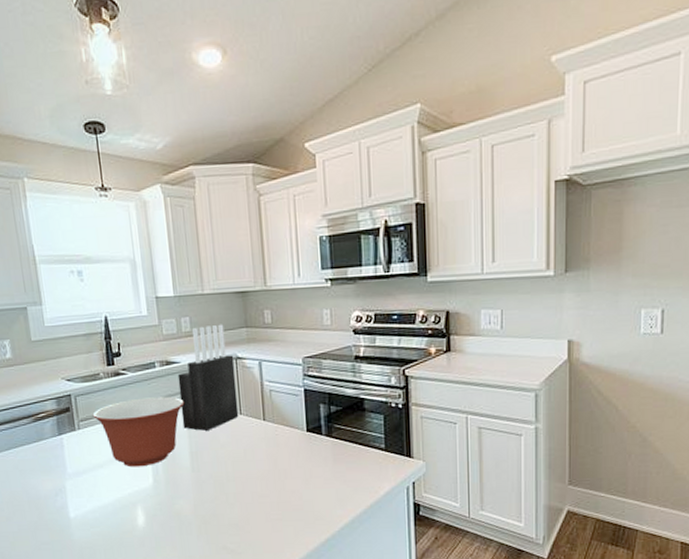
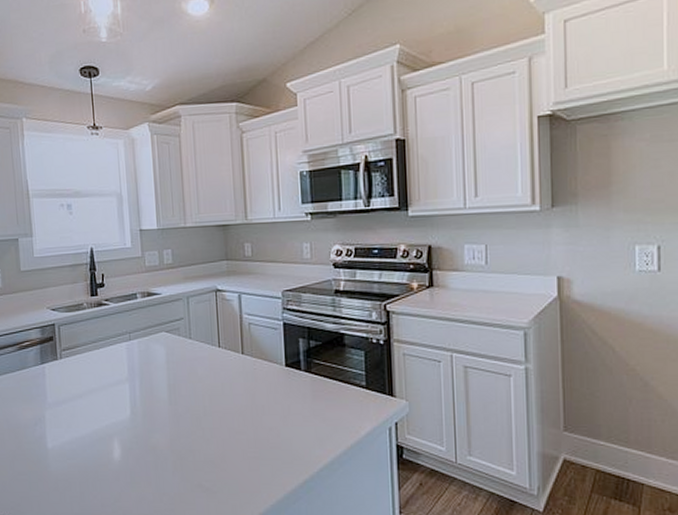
mixing bowl: present [92,396,185,467] -> none [74,328,164,399]
knife block: present [177,324,239,432] -> none [158,256,217,364]

